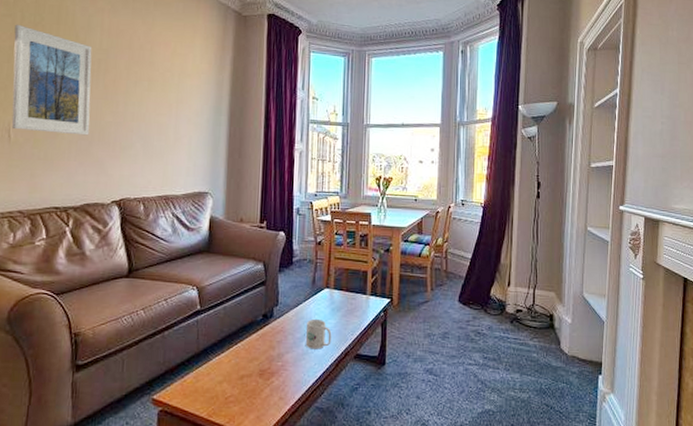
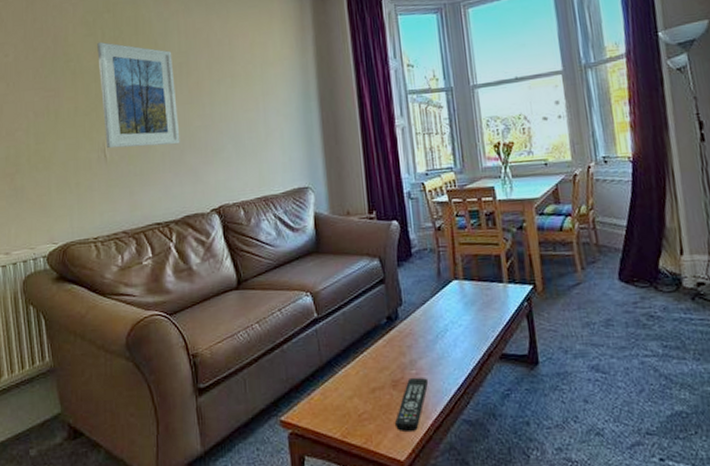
remote control: none [256,368,292,415] -> present [394,377,429,433]
mug: present [305,319,332,350] -> none [437,317,470,353]

